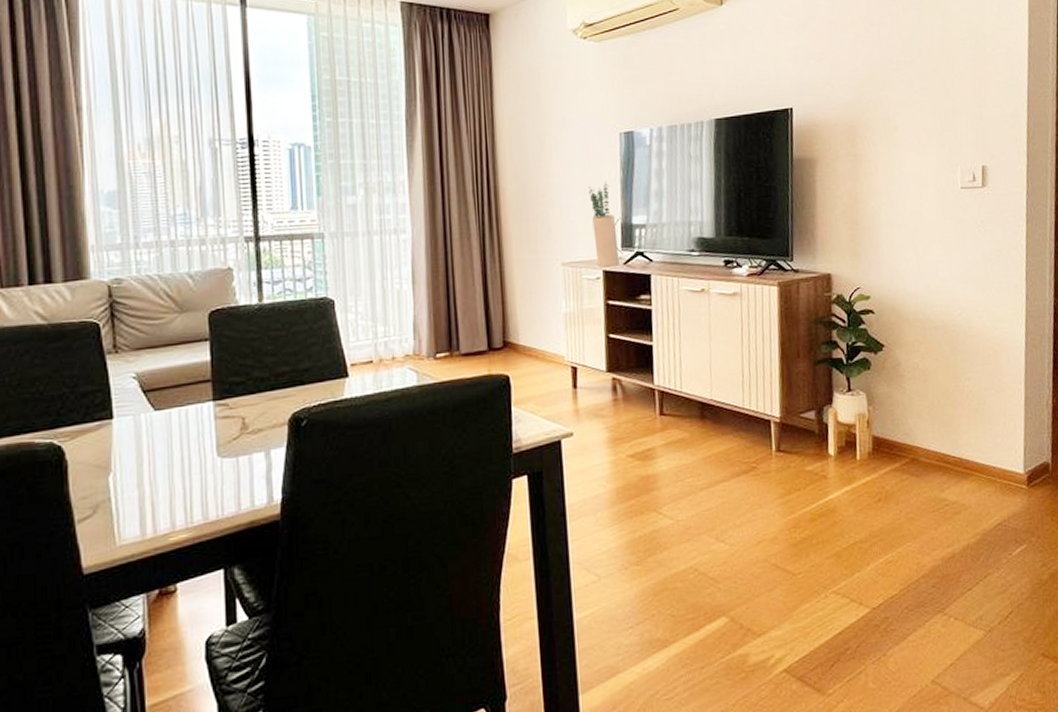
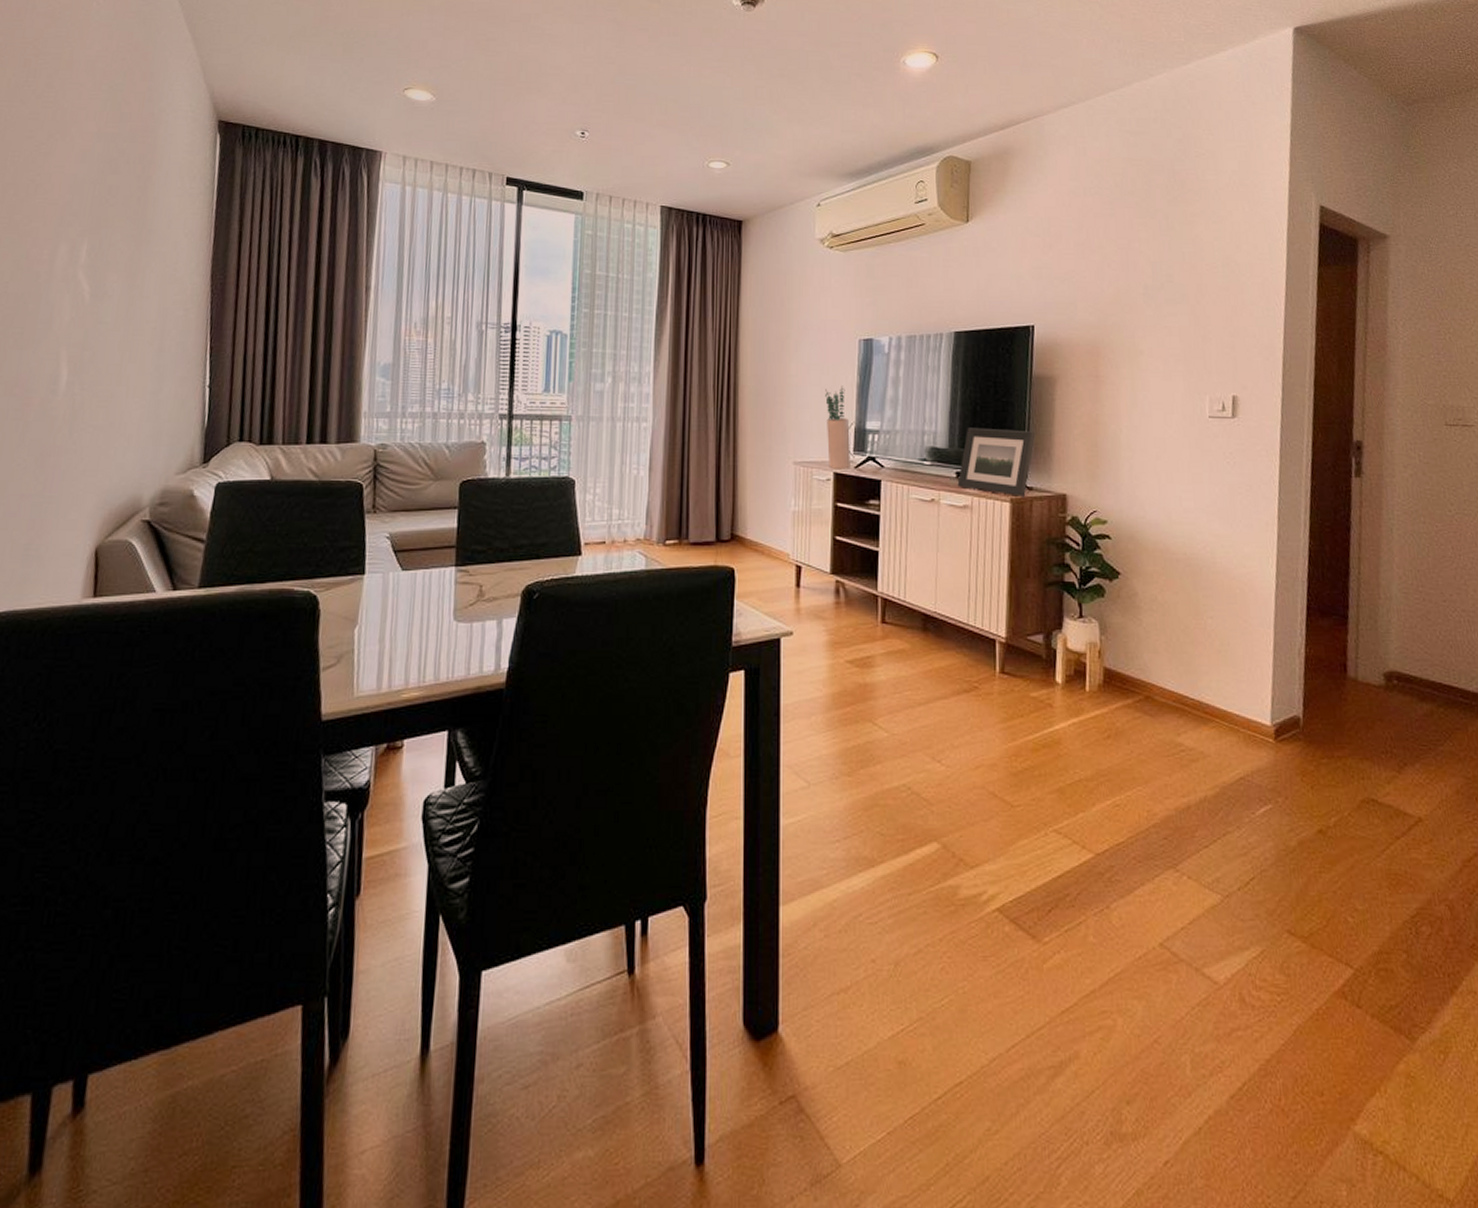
picture frame: none [726,214,799,280] -> present [957,427,1036,497]

